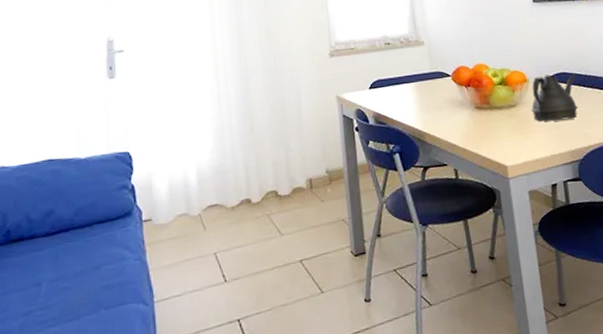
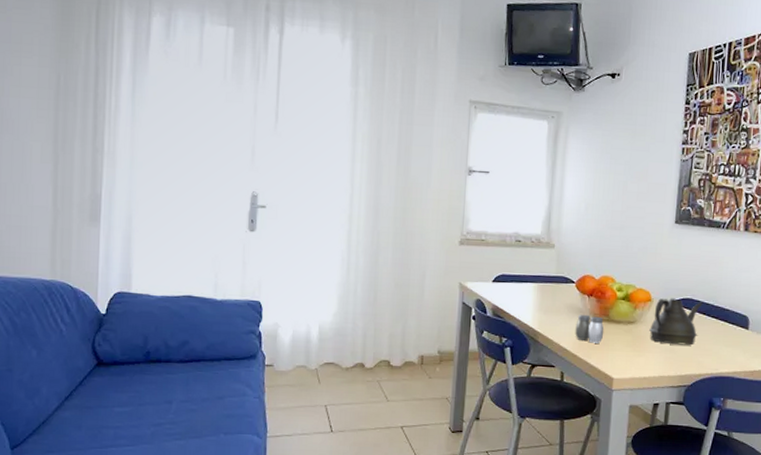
salt and pepper shaker: none [459,105,489,134] -> present [575,314,604,343]

